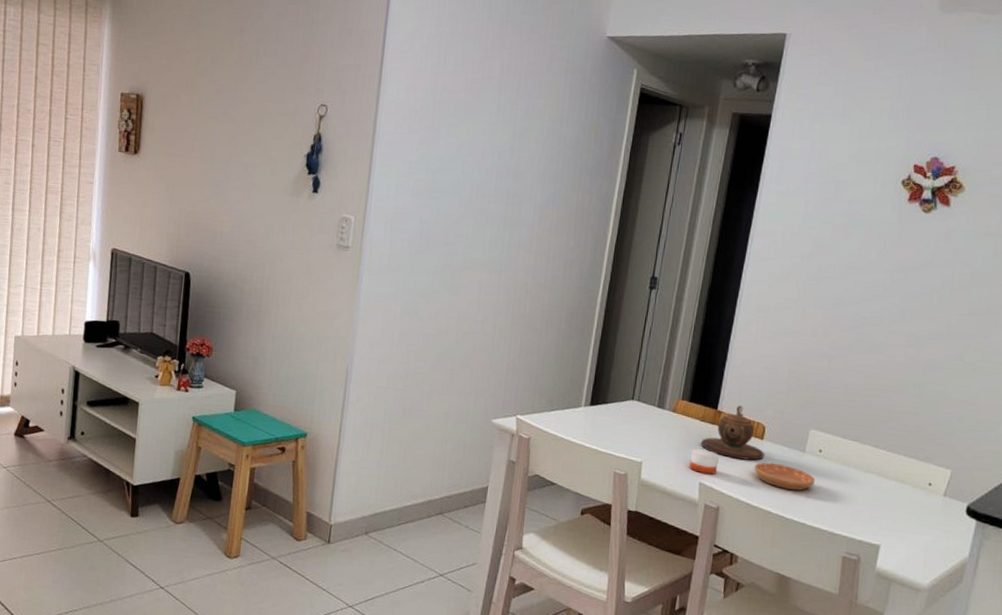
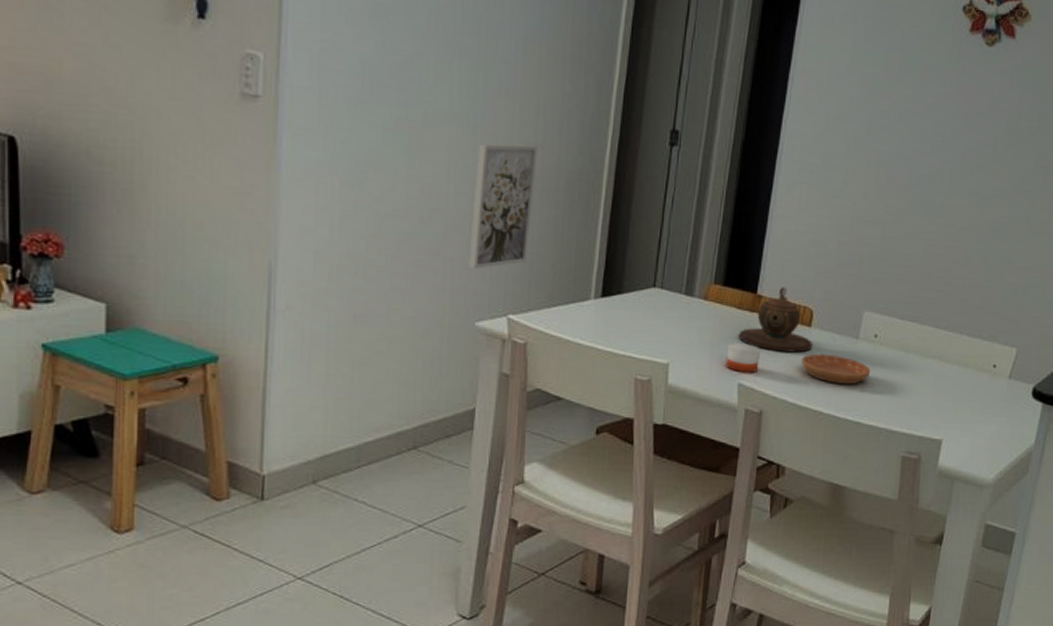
wall art: none [489,284,547,379] -> present [468,143,538,269]

